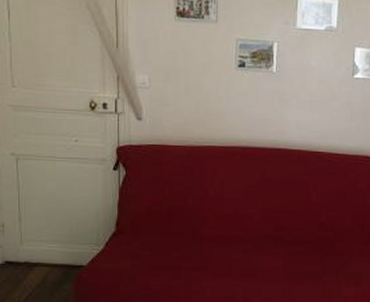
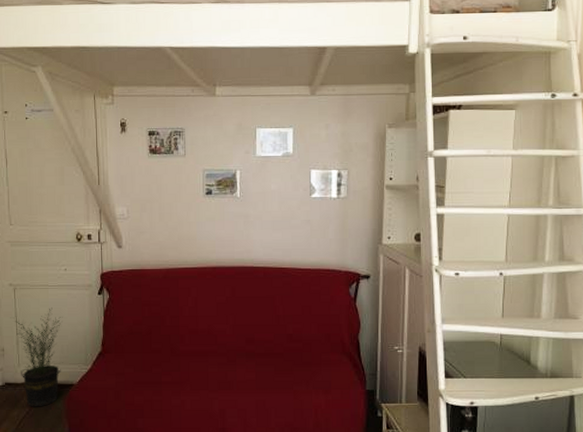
potted plant: none [12,182,73,289] -> present [10,308,63,407]

